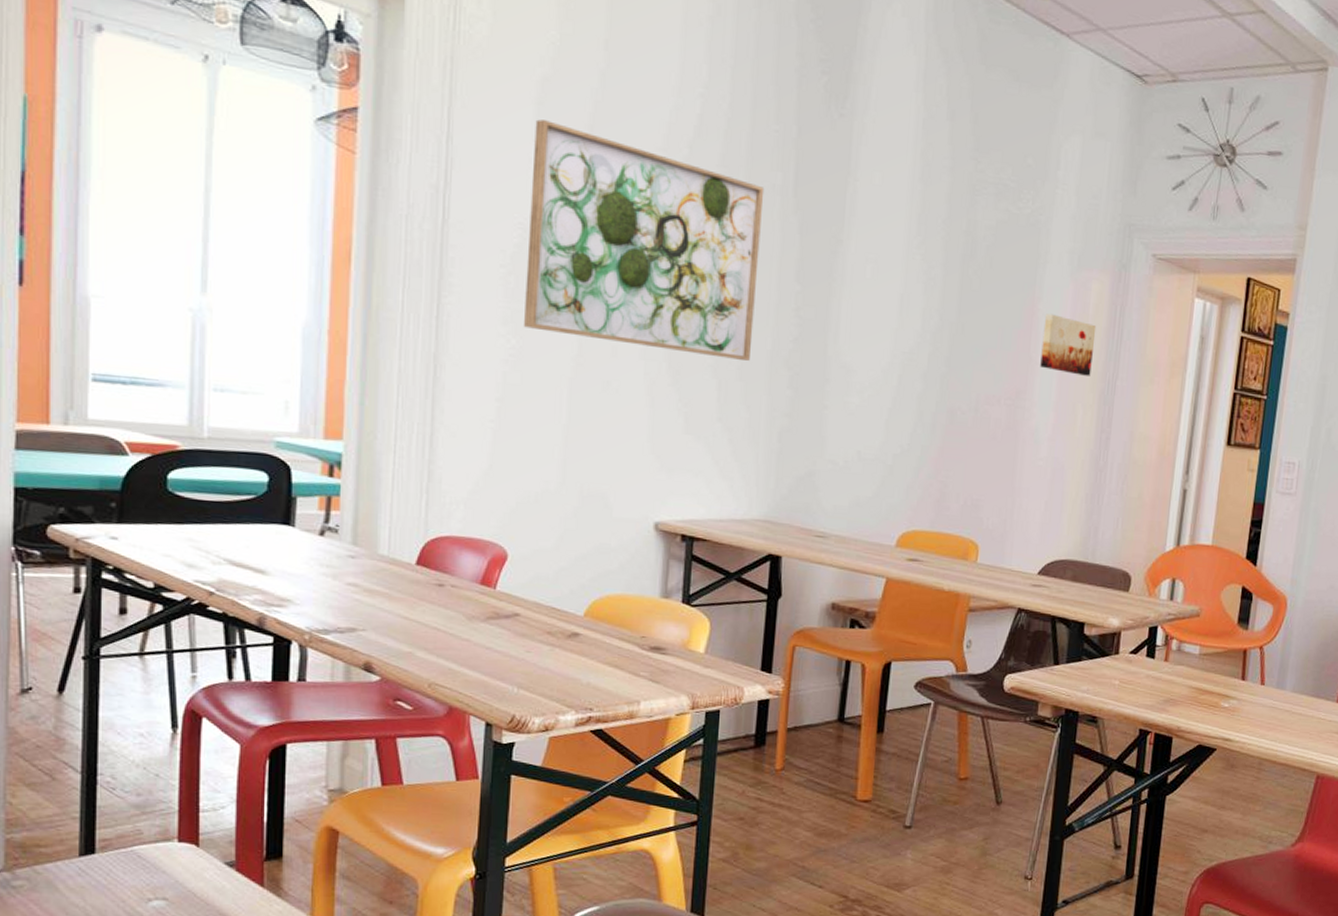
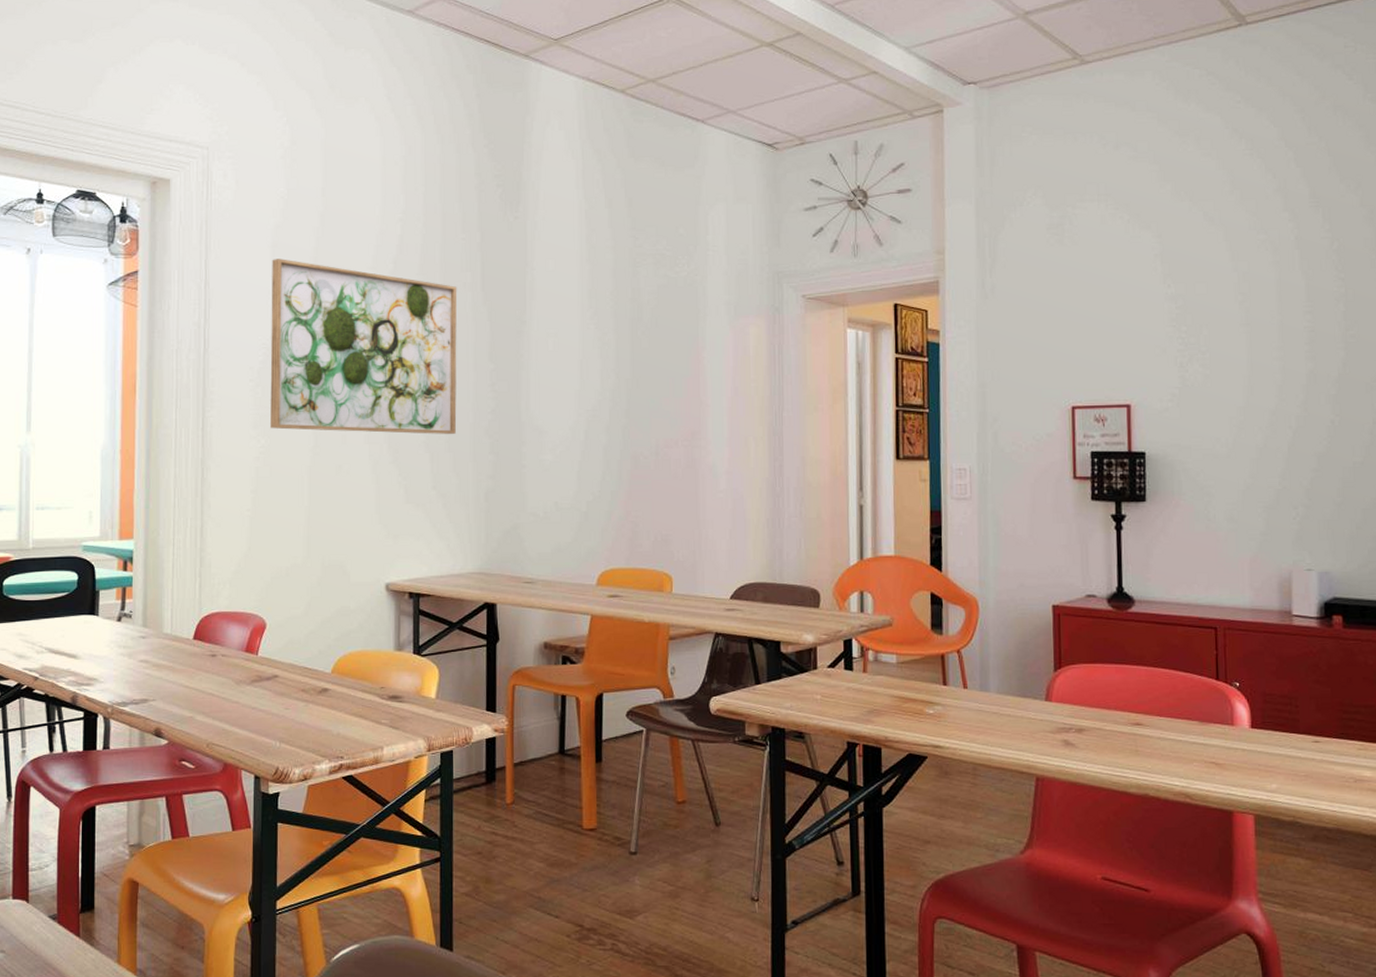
wall art: present [1040,313,1097,376] -> none [710,360,759,411]

